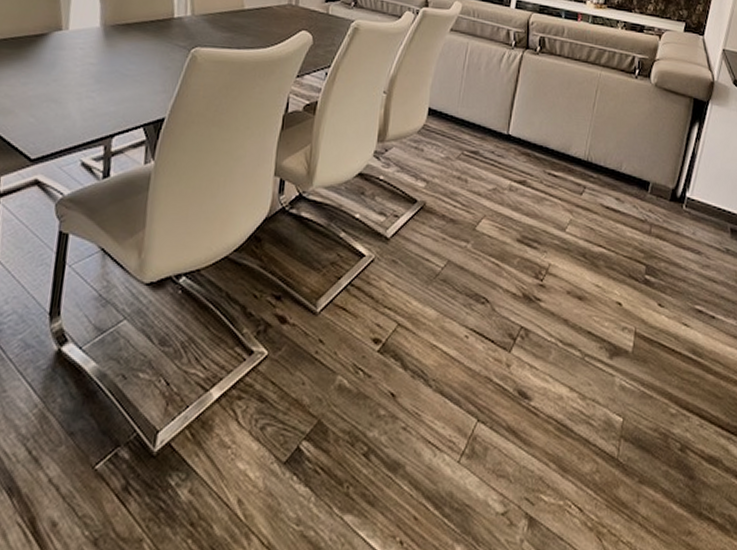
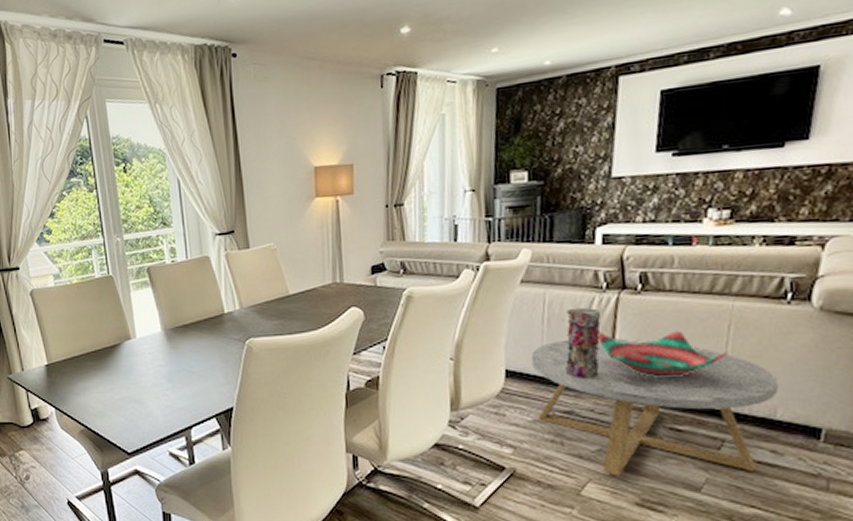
coffee table: none [449,86,626,216] -> present [531,338,780,477]
vase: none [477,59,509,124] -> present [565,307,601,380]
decorative bowl: none [504,82,594,130] -> present [598,330,728,378]

